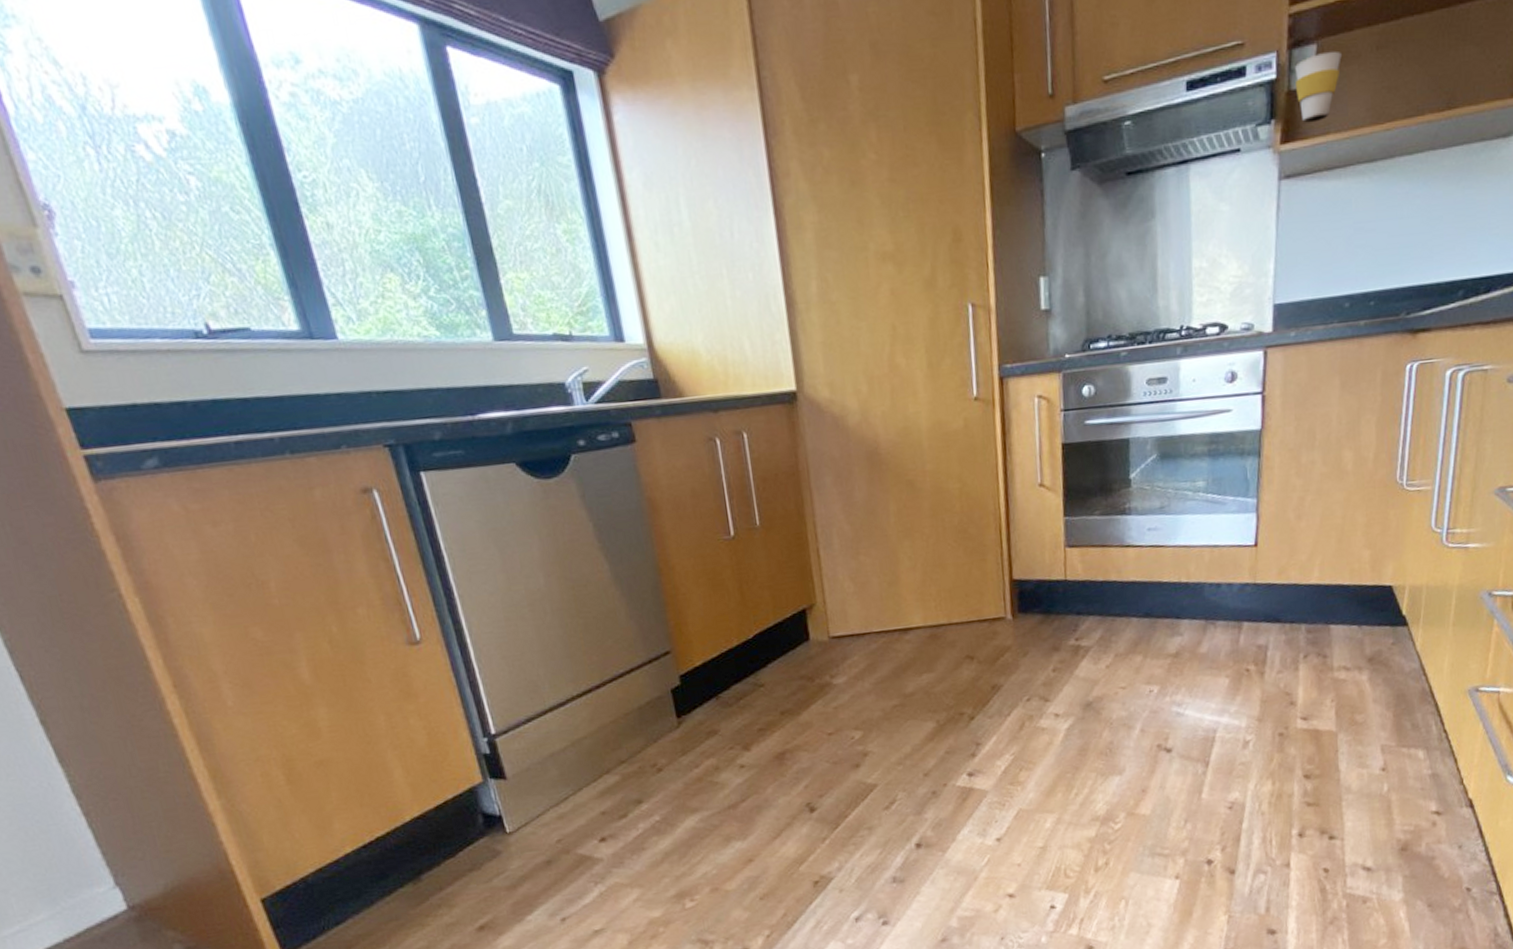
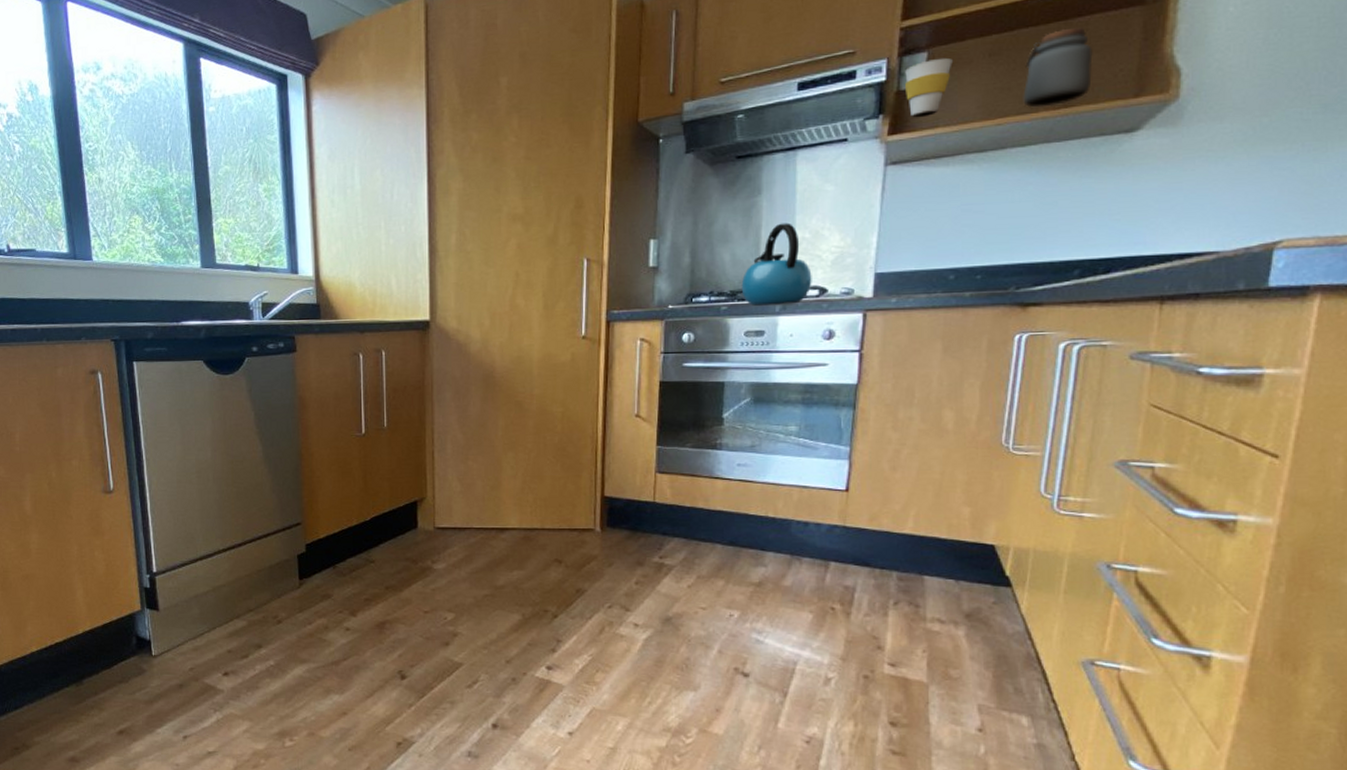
kettle: none [1140,250,1212,349] -> present [741,222,812,306]
jar: none [1409,15,1474,110] -> present [1023,27,1093,108]

